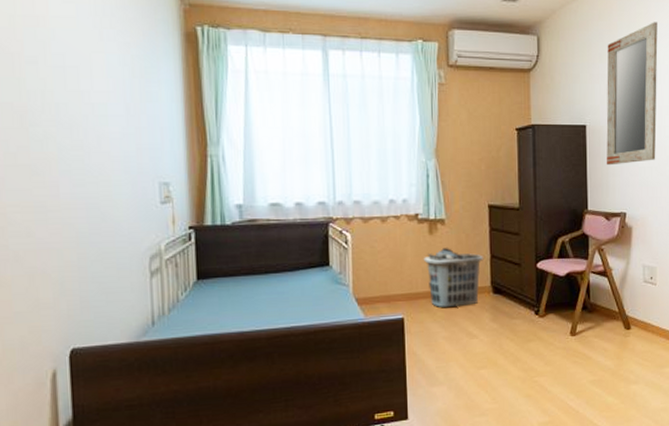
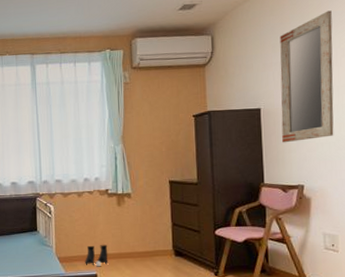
boots: none [389,282,417,309] -> present [85,245,108,267]
clothes hamper: present [423,248,484,308] -> none [112,217,166,267]

